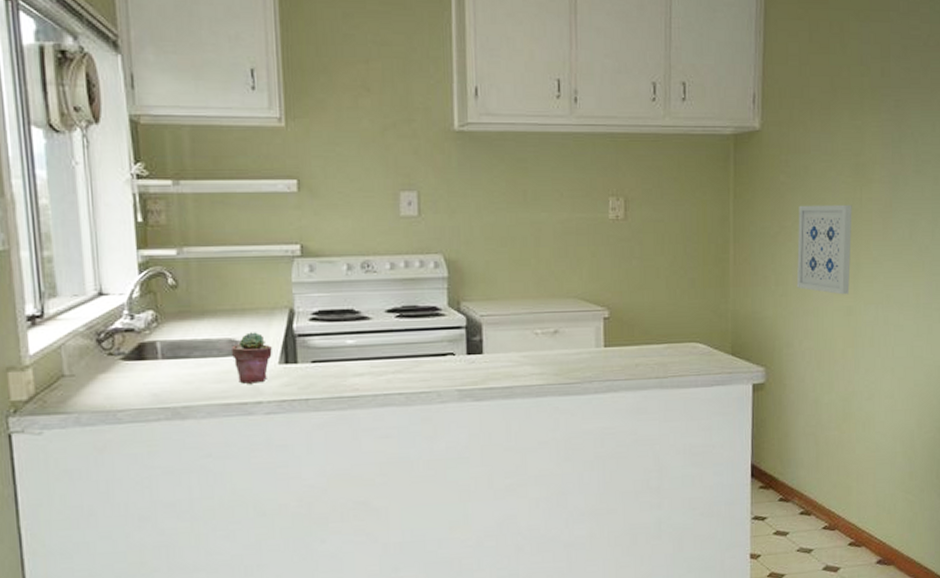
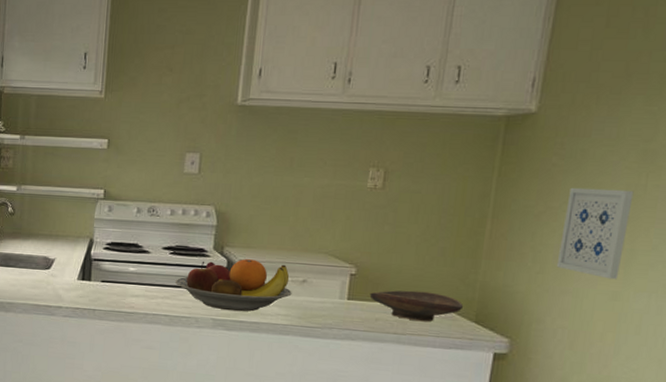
potted succulent: present [230,332,272,384] -> none [45,253,74,292]
fruit bowl: none [406,313,544,378] -> present [174,259,292,312]
decorative bowl: none [626,328,719,361] -> present [369,290,464,322]

